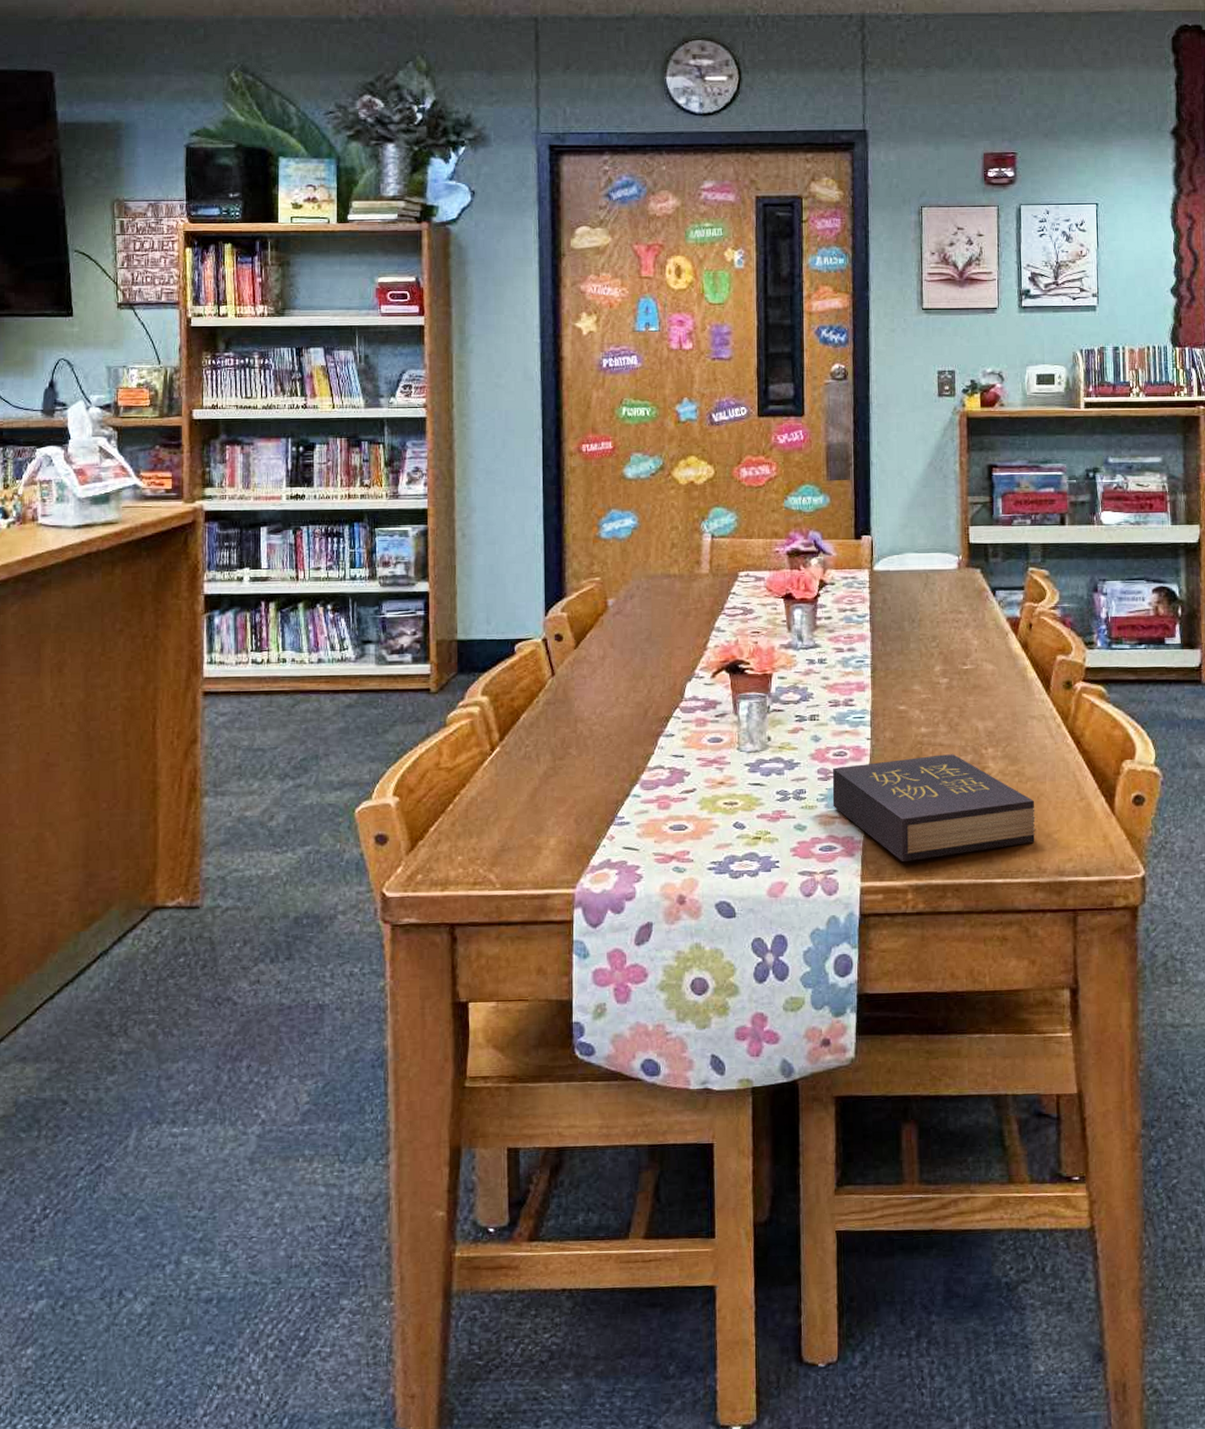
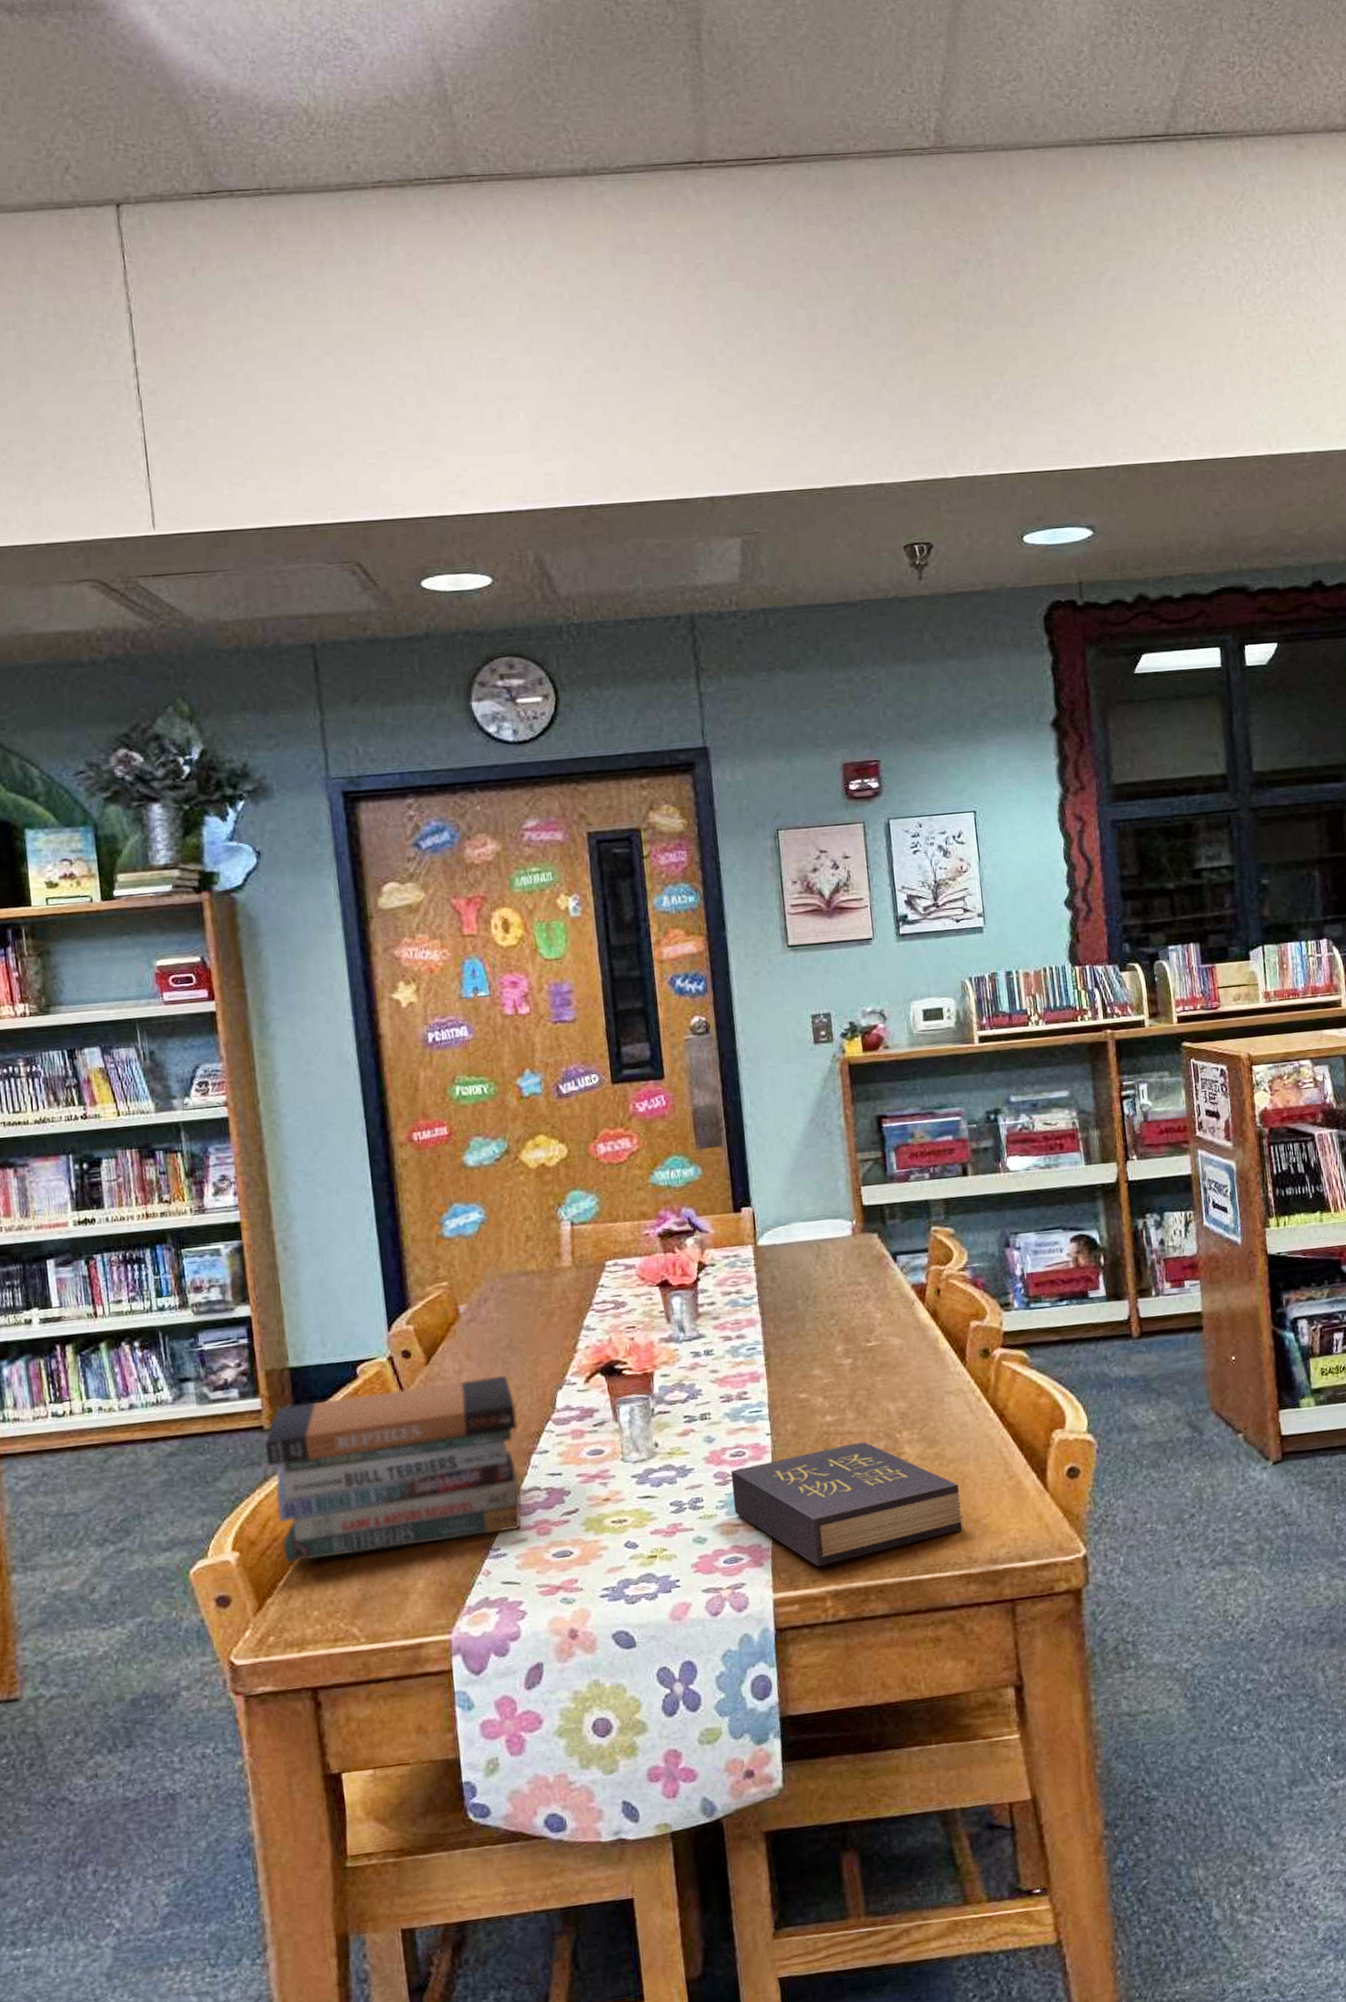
book stack: none [429,664,649,811] -> present [265,1376,521,1563]

